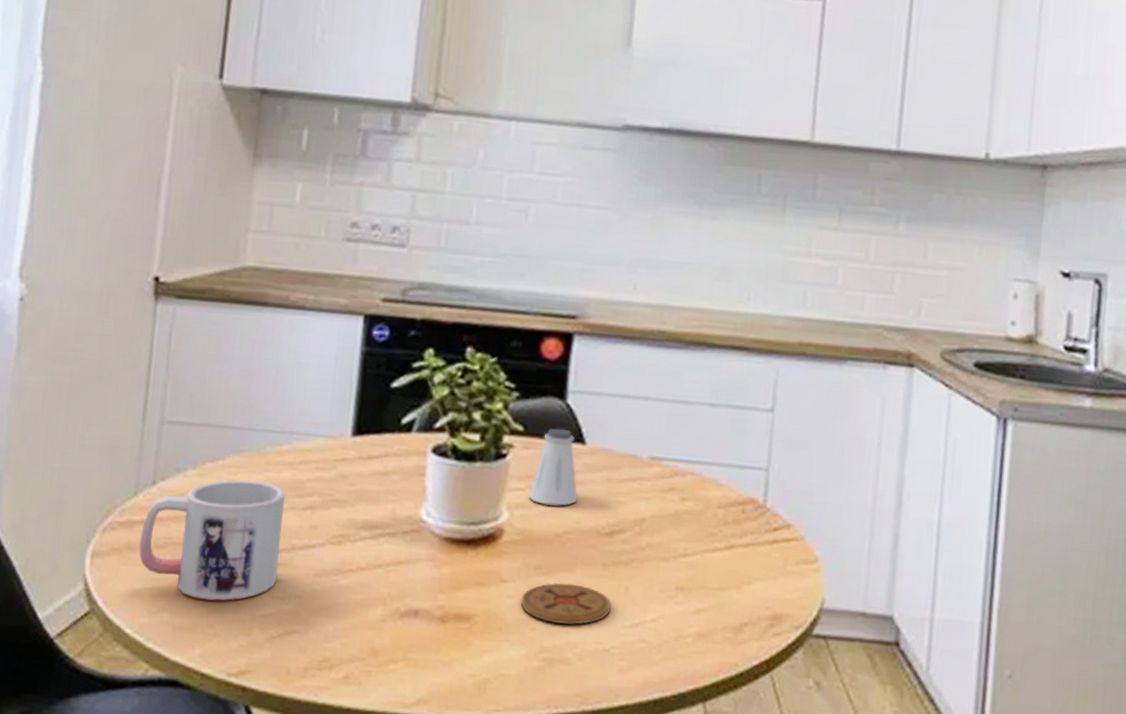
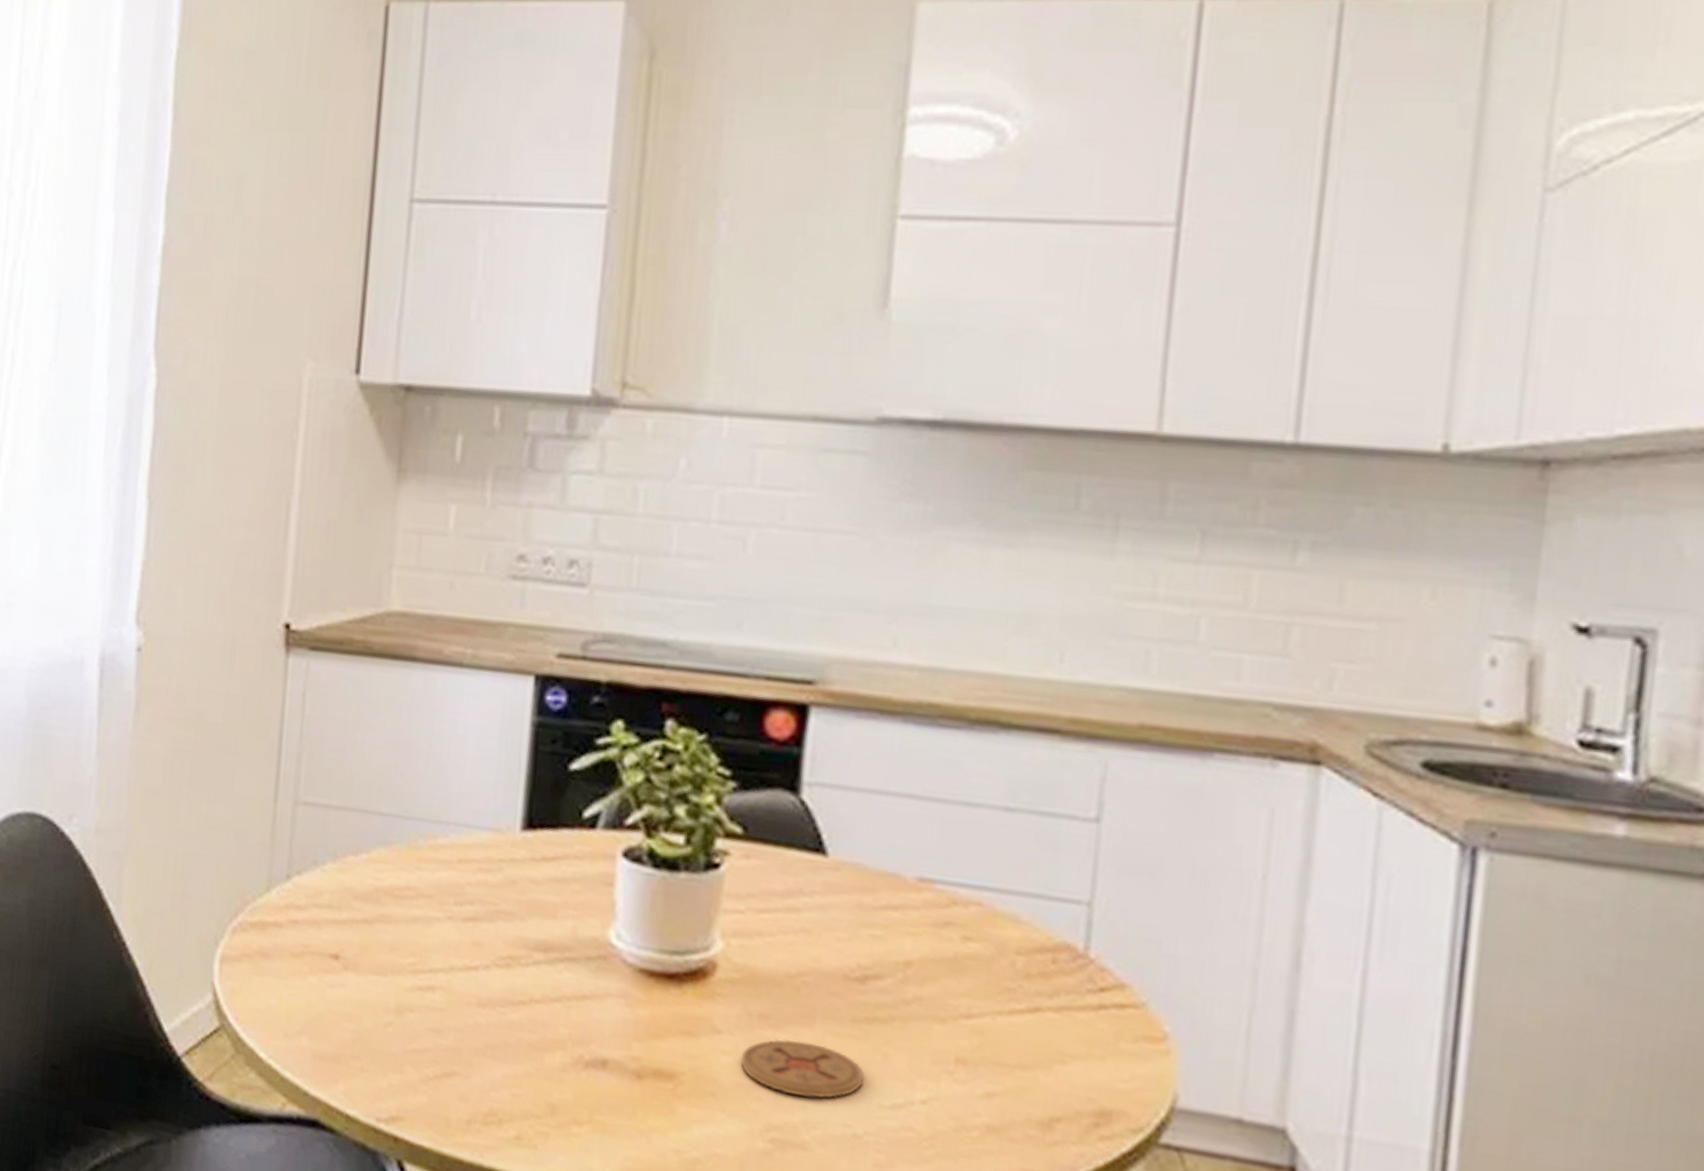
mug: present [139,479,285,602] -> none [273,878,441,1029]
saltshaker: present [528,428,578,506] -> none [750,832,817,937]

